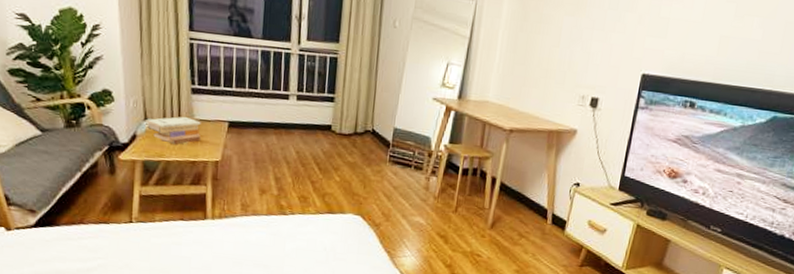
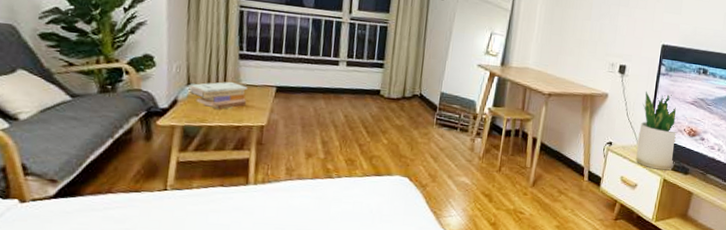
planter: none [606,127,656,215] -> present [636,91,677,171]

